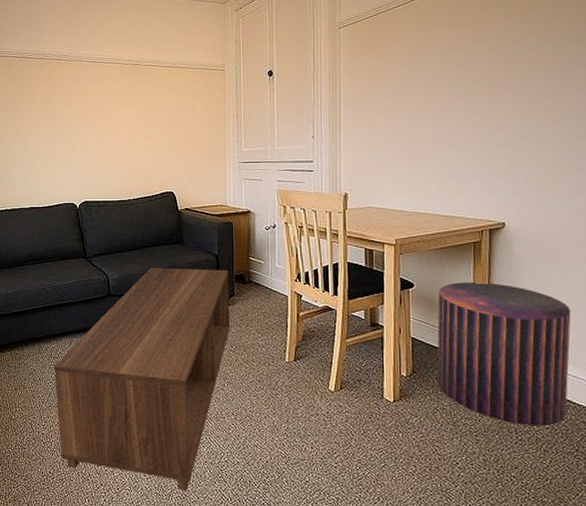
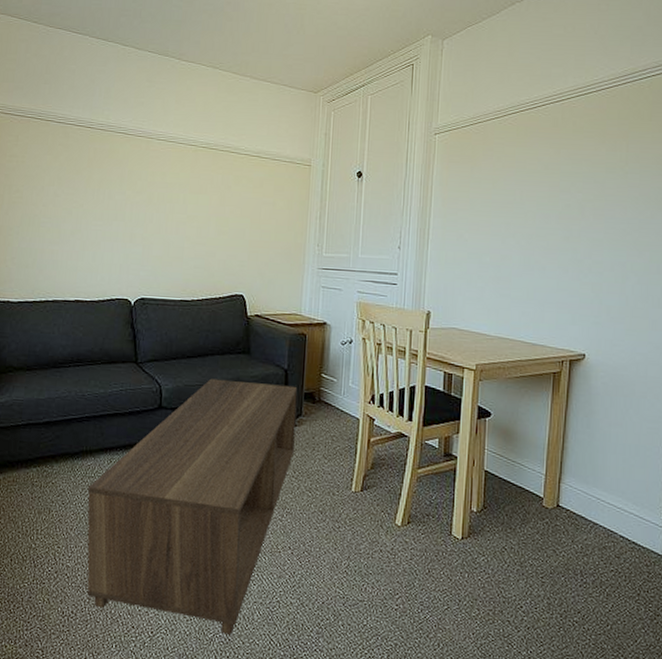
pouf: present [437,282,571,427] -> none [507,413,642,569]

